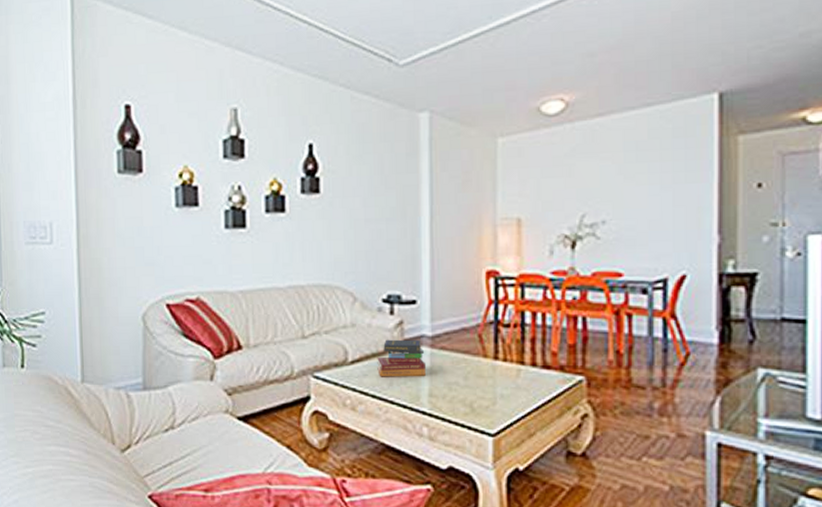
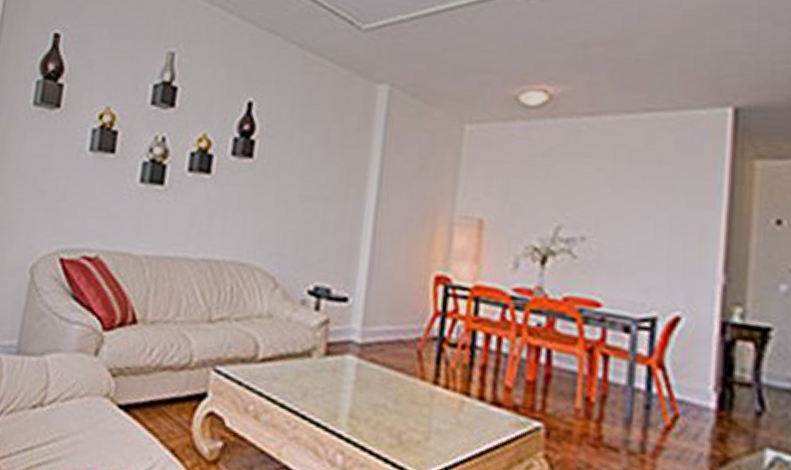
books: present [377,339,426,377] -> none [291,339,351,391]

